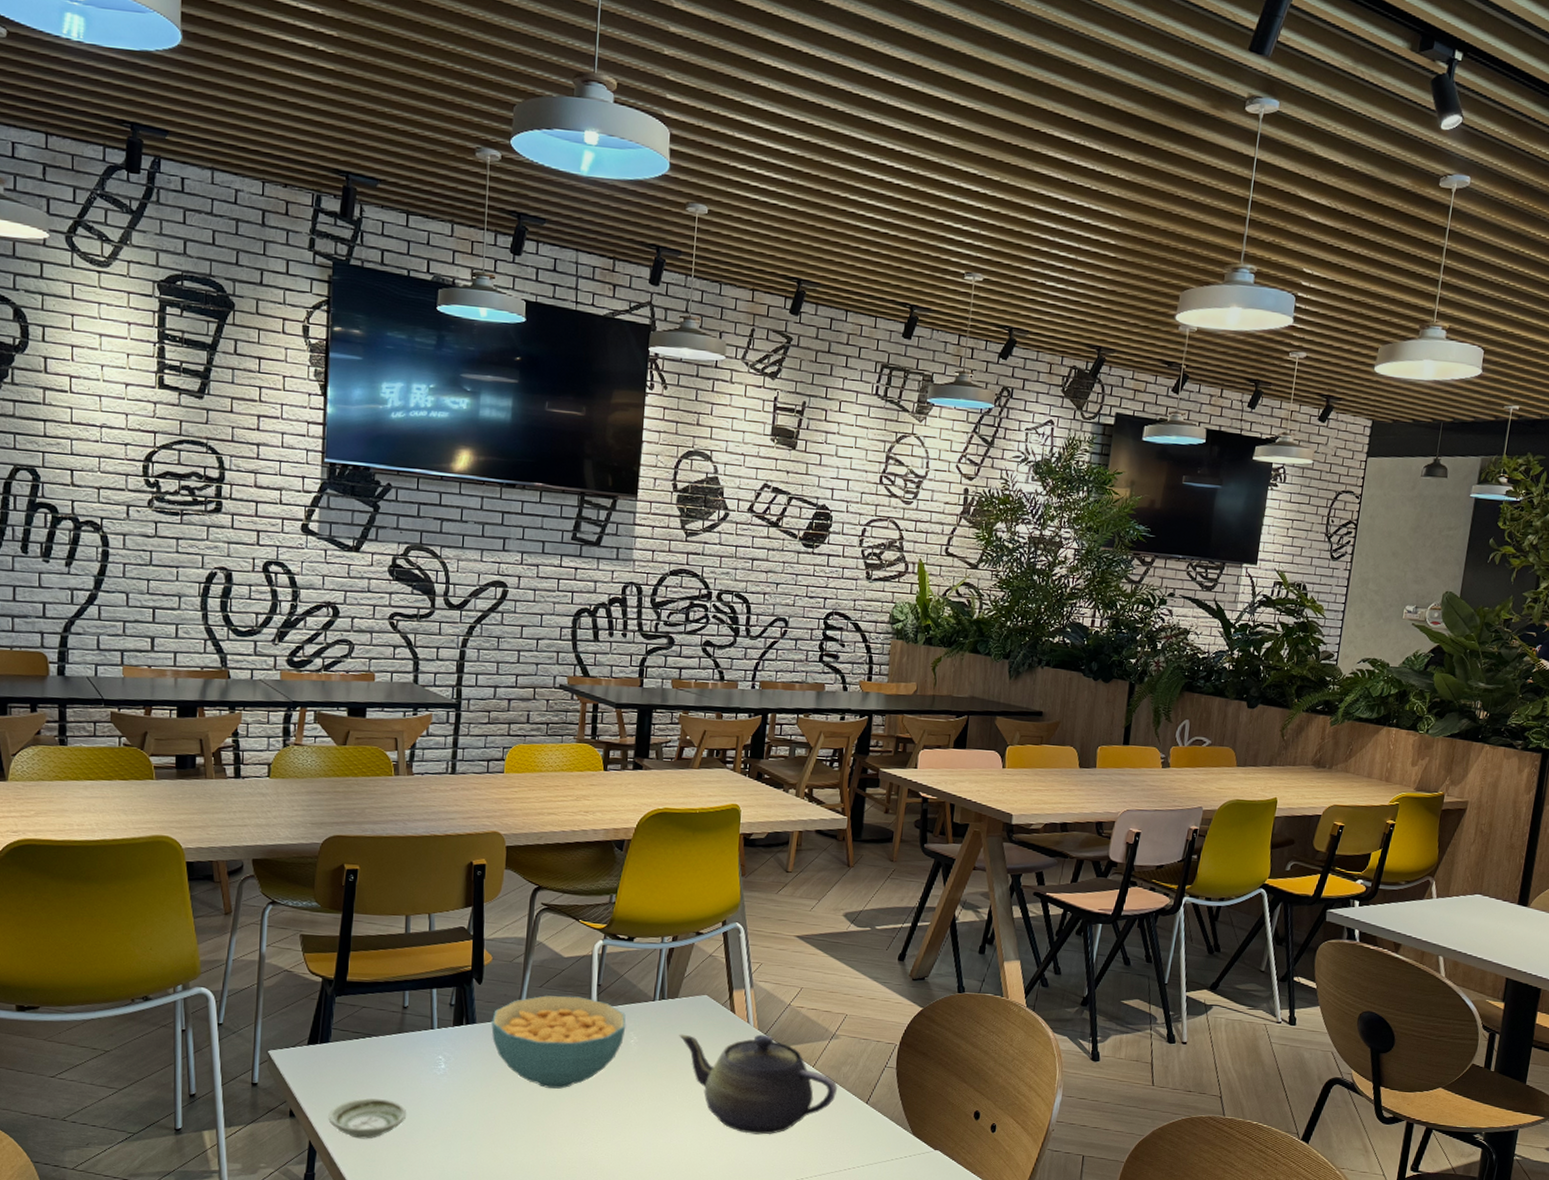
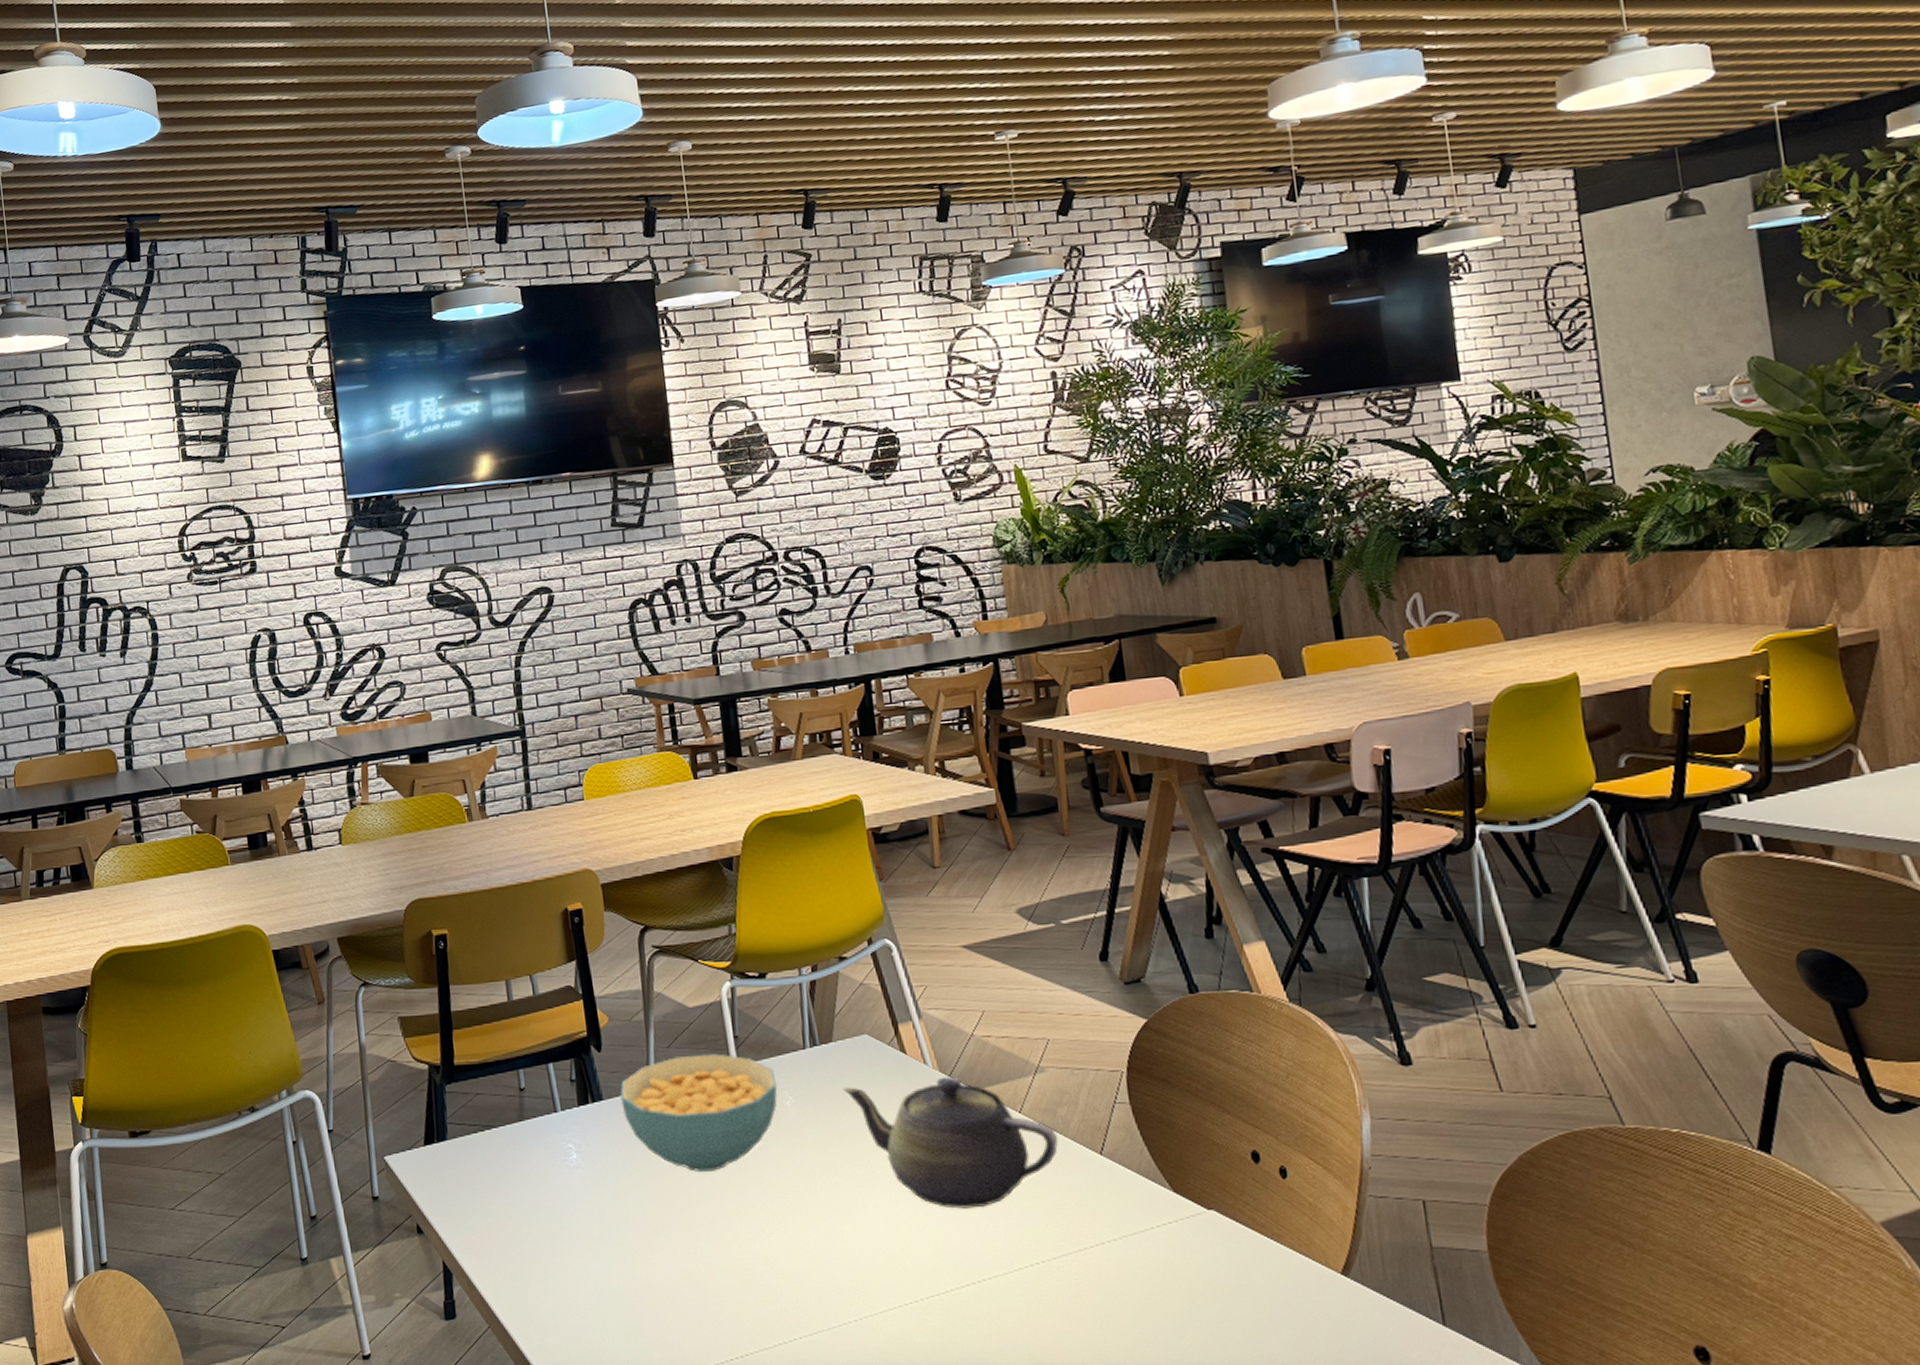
saucer: present [328,1098,407,1139] -> none [459,1202,545,1254]

